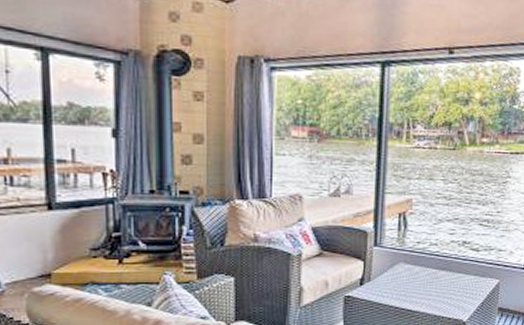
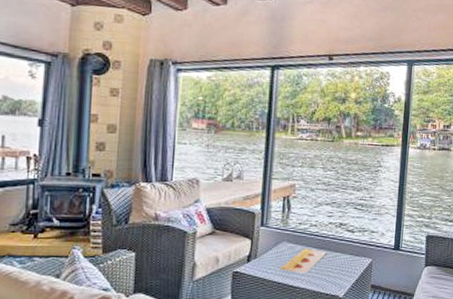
painting: none [396,270,449,297] -> present [279,248,327,274]

